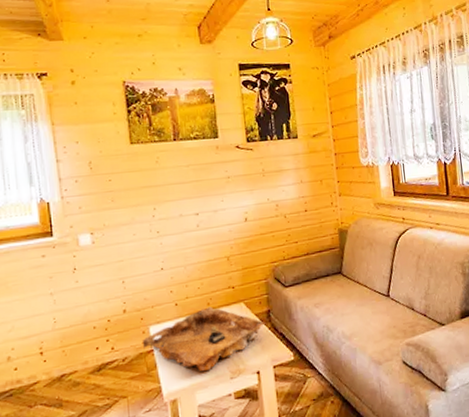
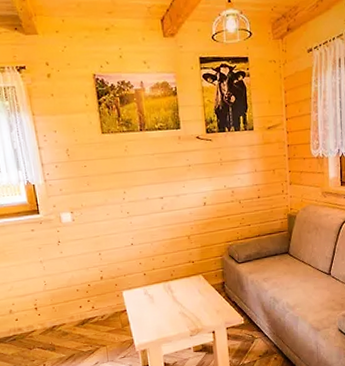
decorative tray: present [141,306,266,372] -> none [116,277,221,330]

